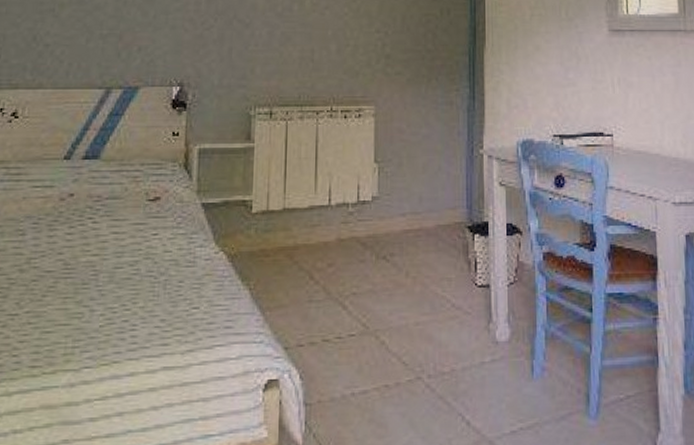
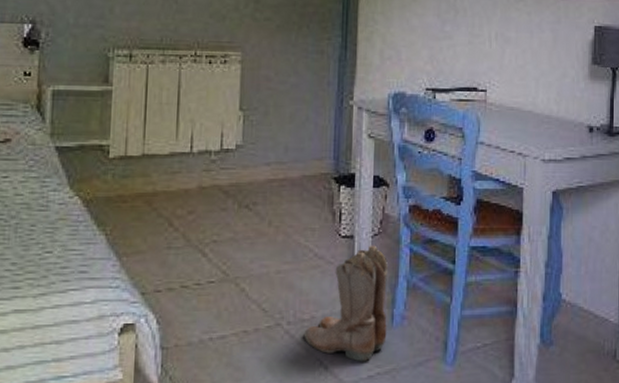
boots: none [444,294,528,417] -> present [303,245,389,362]

